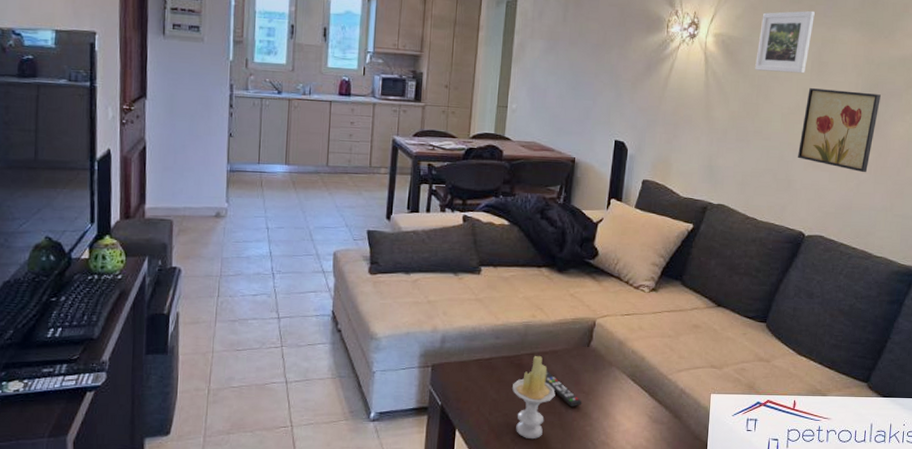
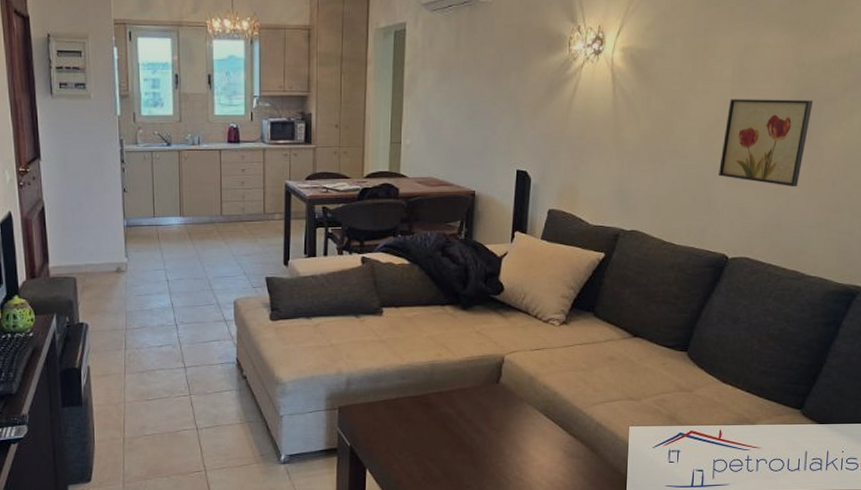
candle: present [512,355,555,440] -> none [421,394,465,477]
remote control: present [544,369,582,407] -> none [454,408,494,444]
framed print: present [755,10,815,74] -> none [668,13,735,84]

